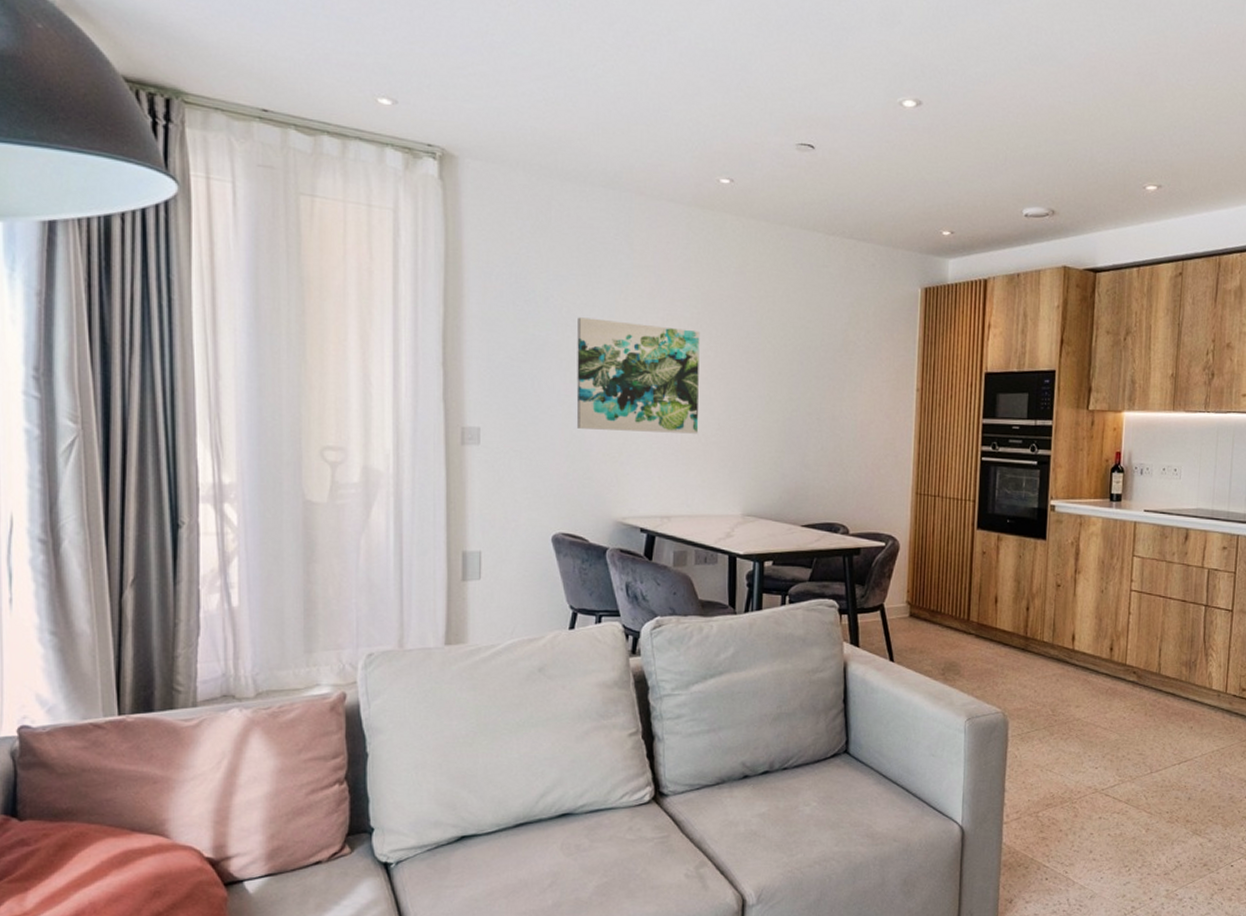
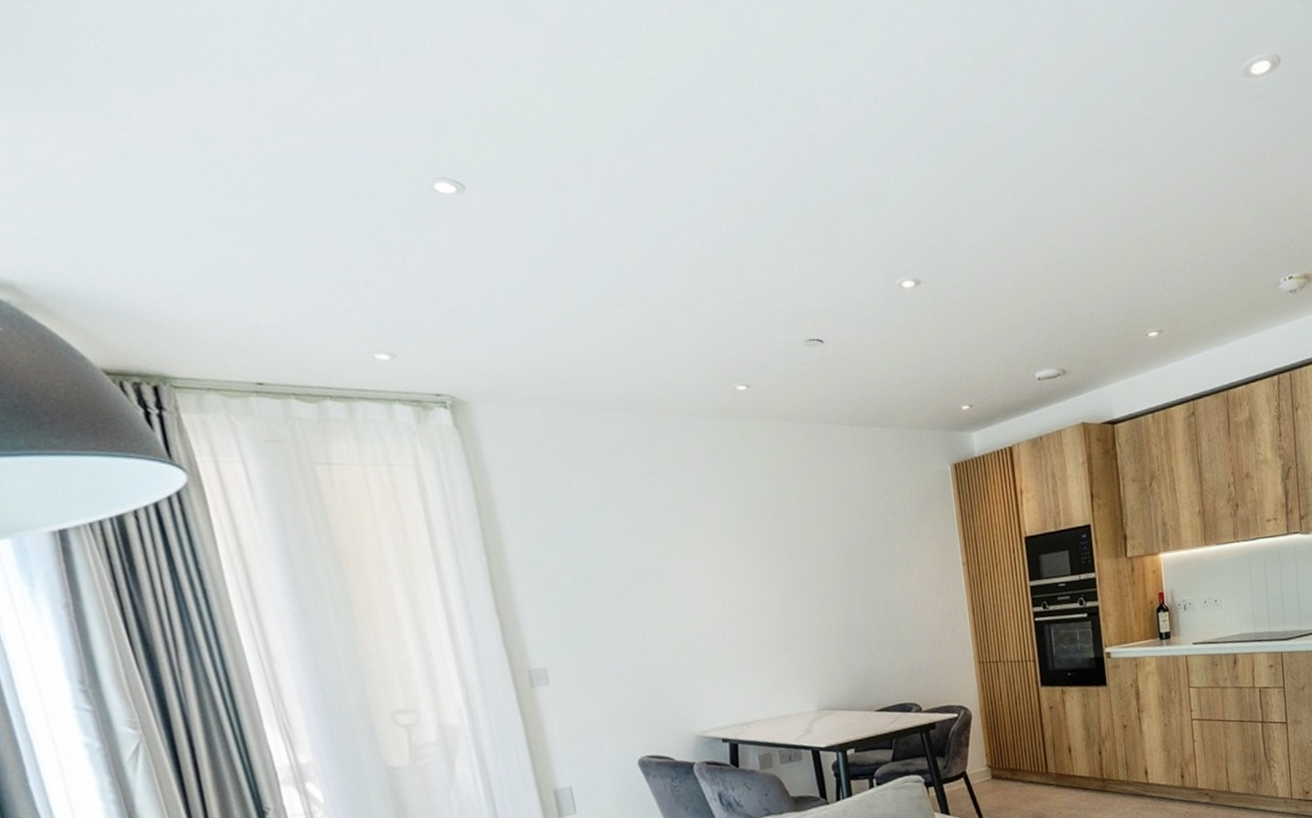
wall art: present [576,317,700,434] -> none [621,539,761,653]

